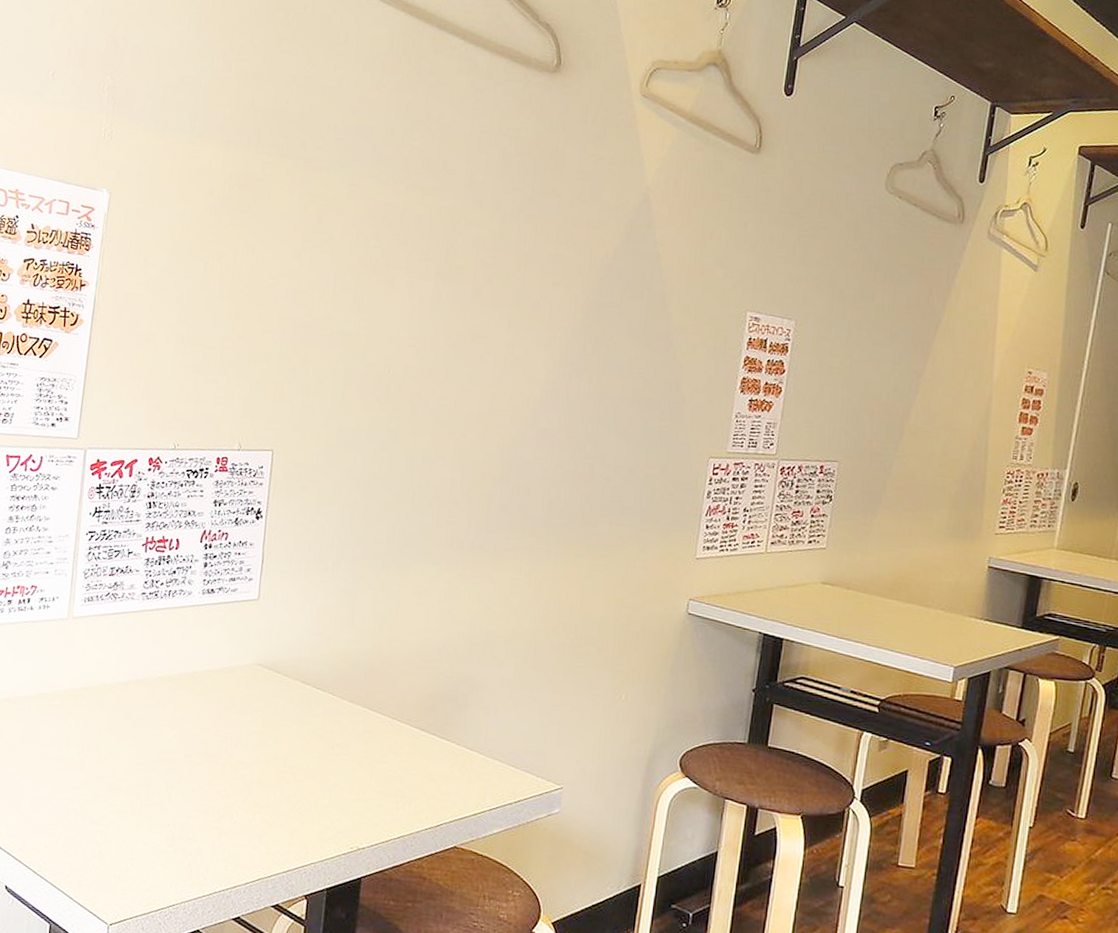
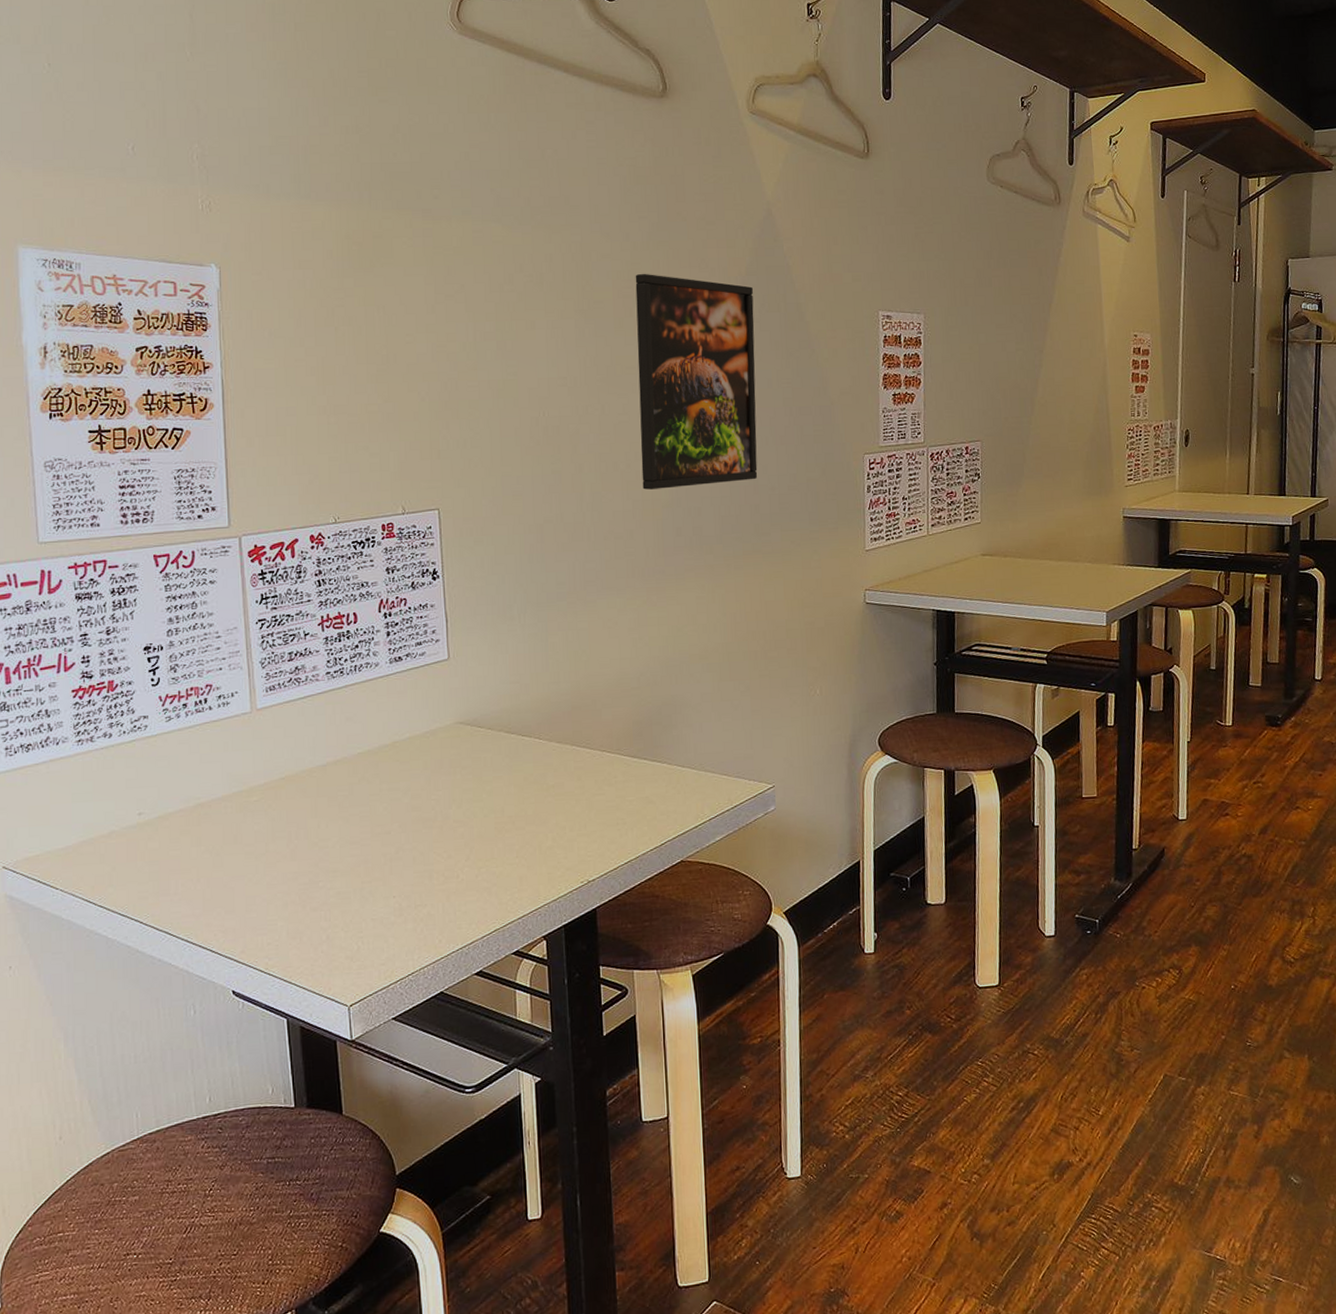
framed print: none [474,244,618,468] -> present [635,273,758,490]

